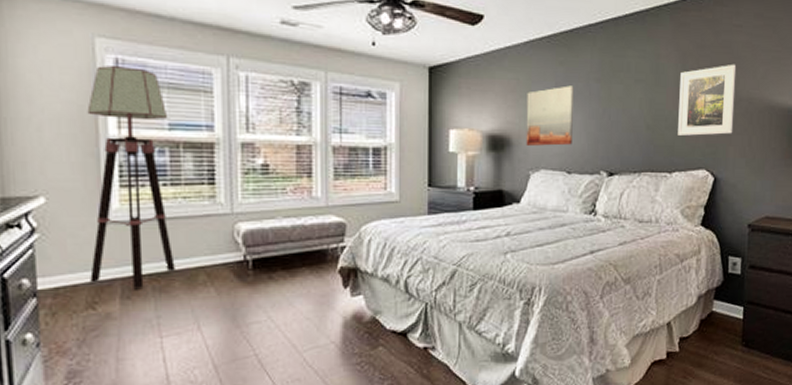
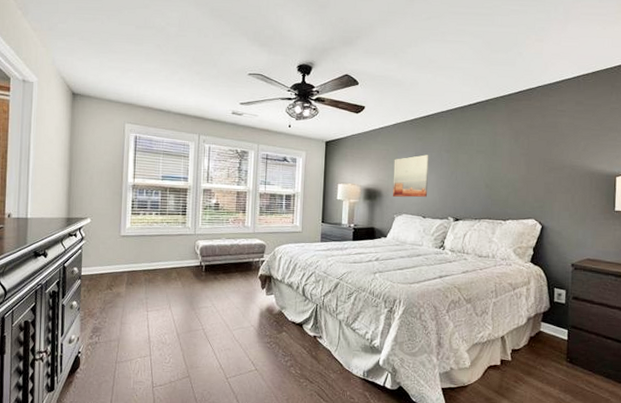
floor lamp: present [87,66,175,288] -> none [110,140,162,279]
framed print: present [678,64,737,136] -> none [511,139,561,193]

